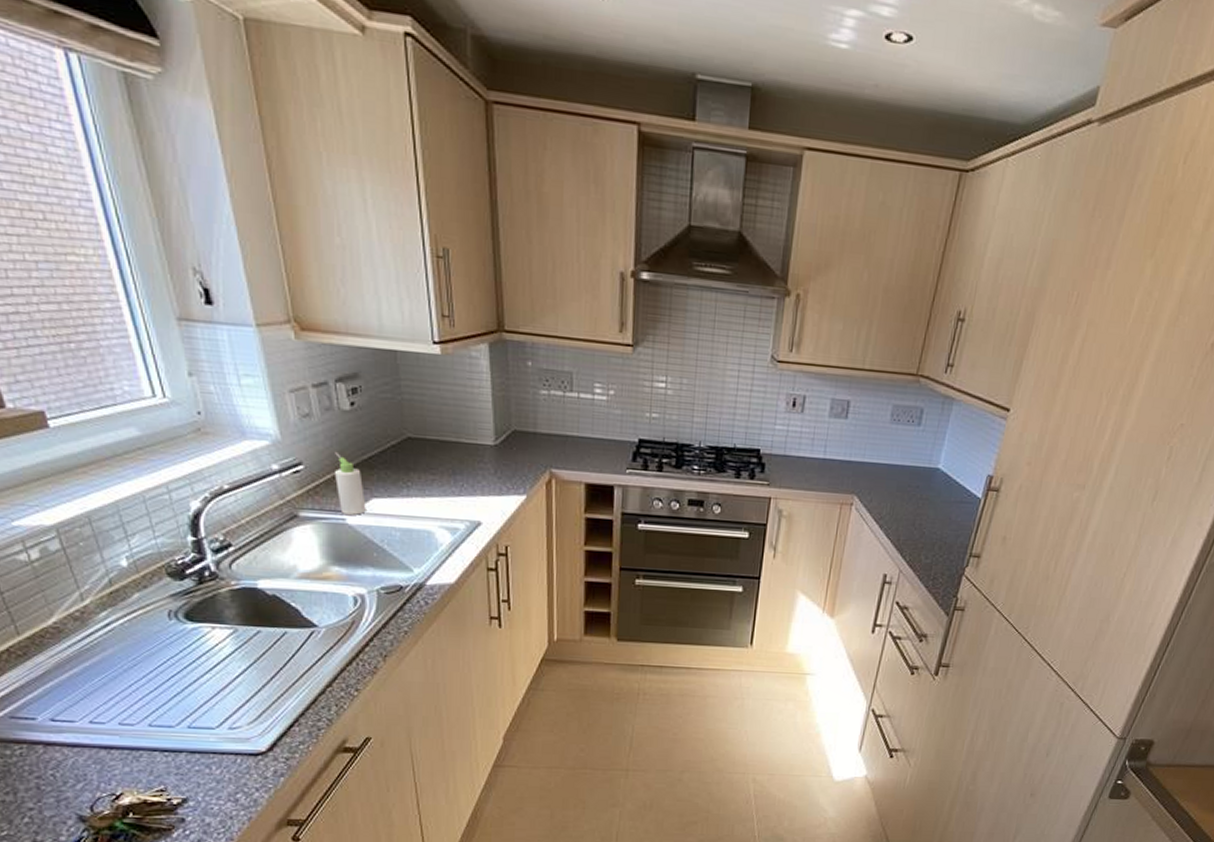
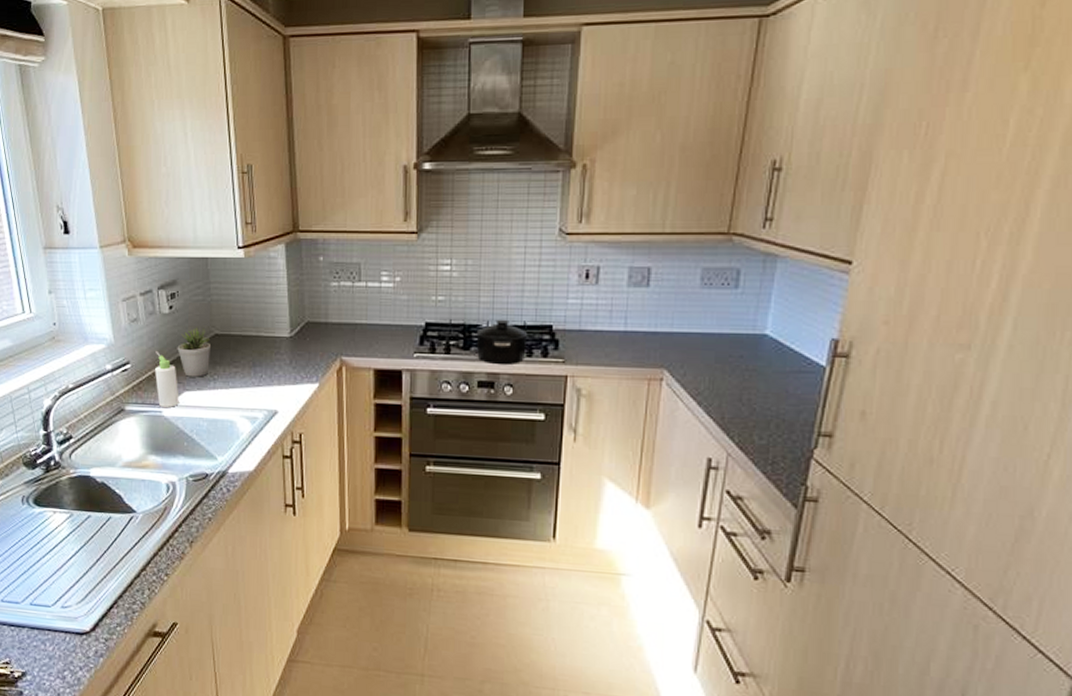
potted plant: none [361,428,402,484] -> present [177,327,211,377]
saucepan: none [687,440,738,485] -> present [476,319,528,364]

